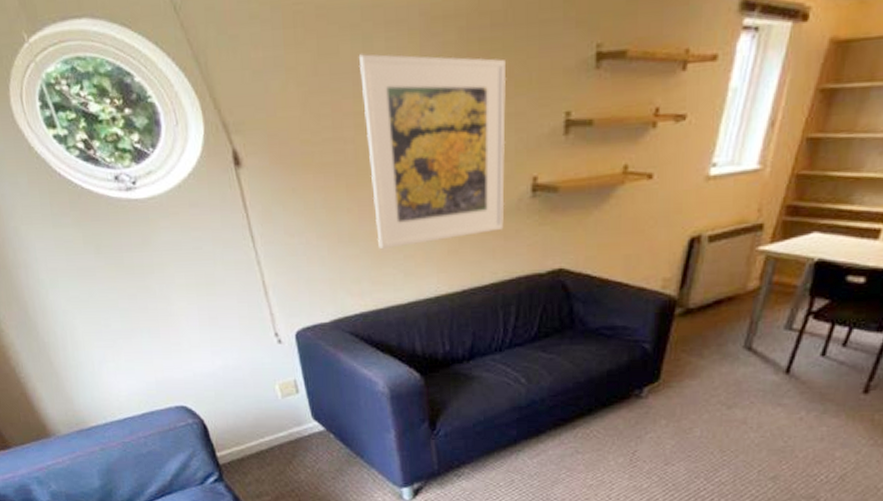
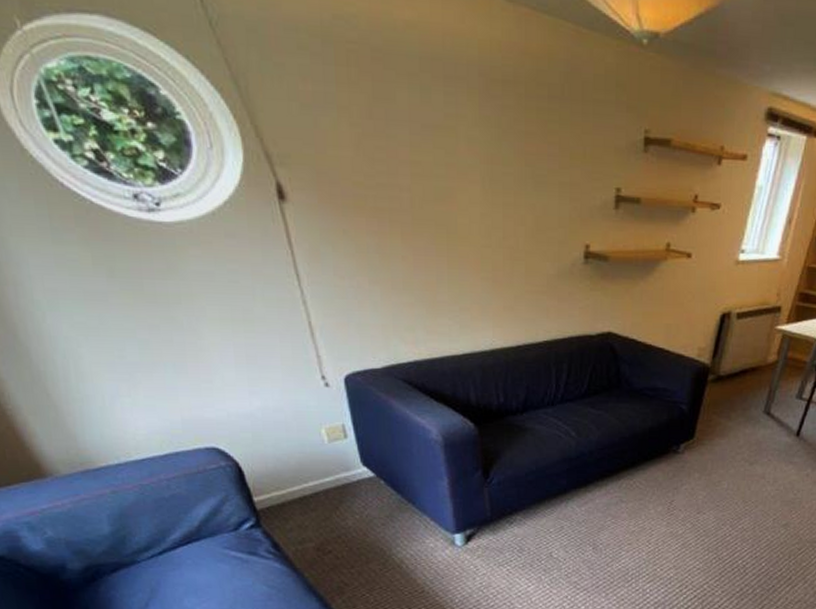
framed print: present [359,54,507,250] -> none [416,104,563,300]

